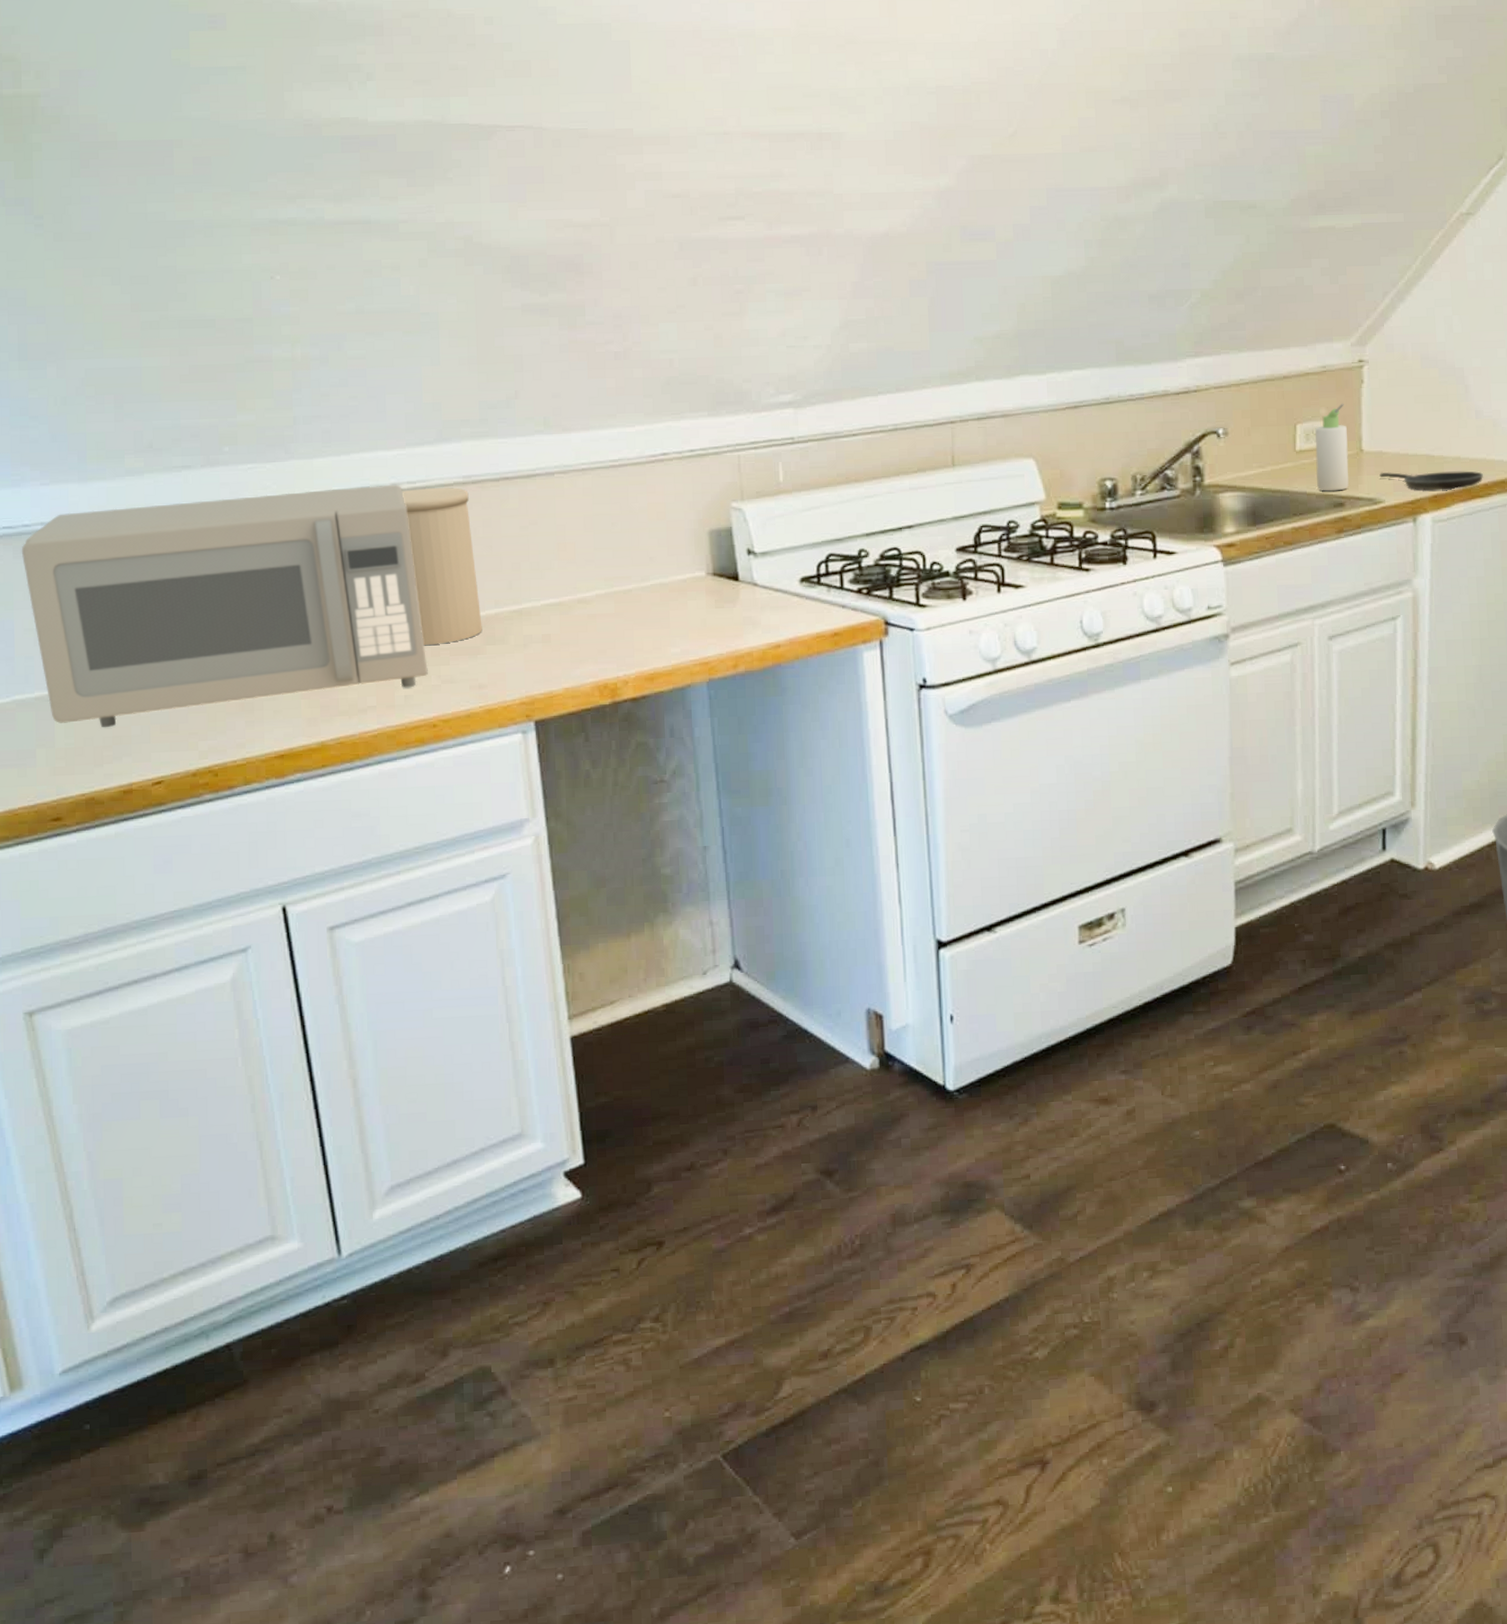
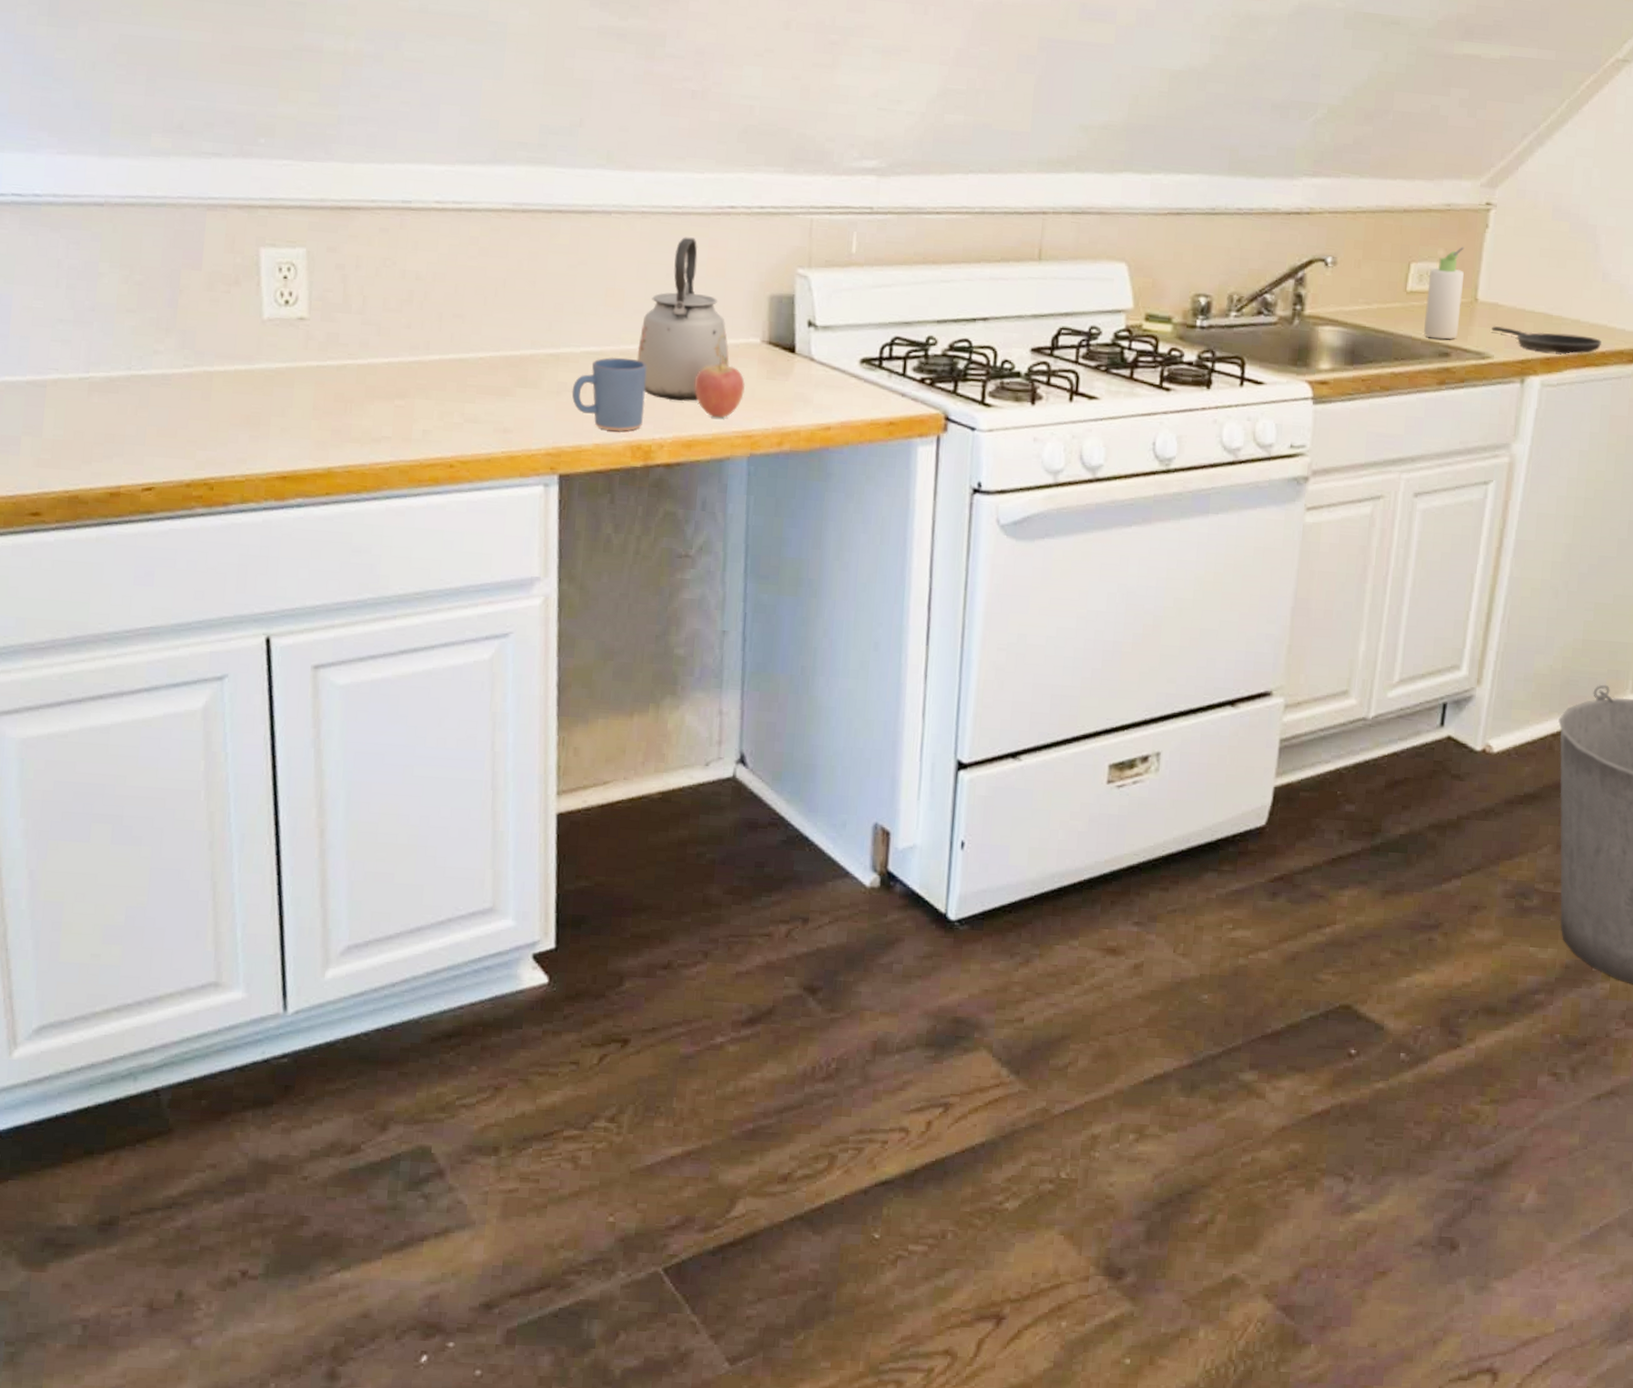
microwave: present [21,484,428,728] -> none [28,187,452,424]
canister: present [401,488,482,646] -> none [445,210,517,380]
mug: none [537,605,607,674] -> present [571,357,647,431]
kettle: none [593,487,679,640] -> present [637,237,730,401]
fruit: none [649,590,697,649] -> present [694,354,746,418]

